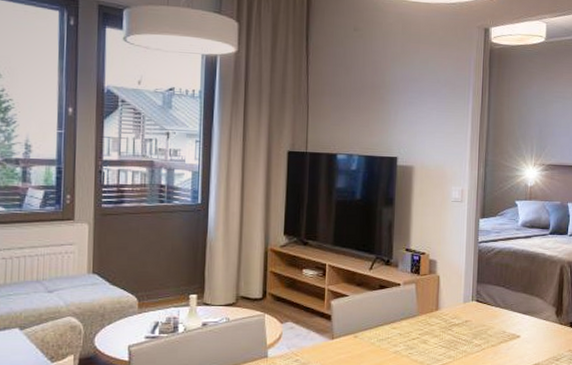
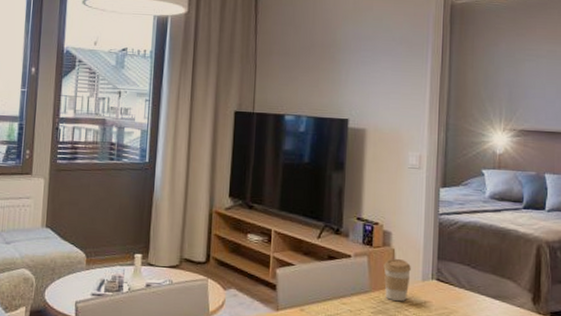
coffee cup: none [429,284,454,323] -> present [383,258,411,302]

